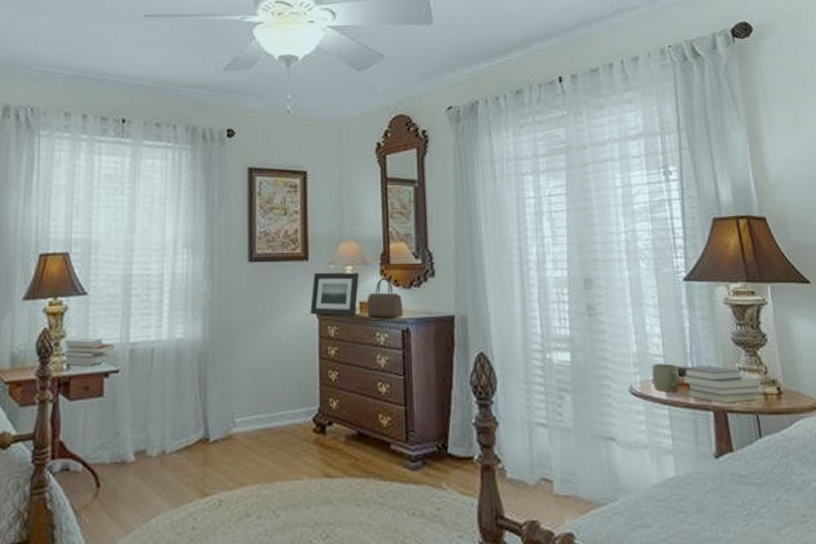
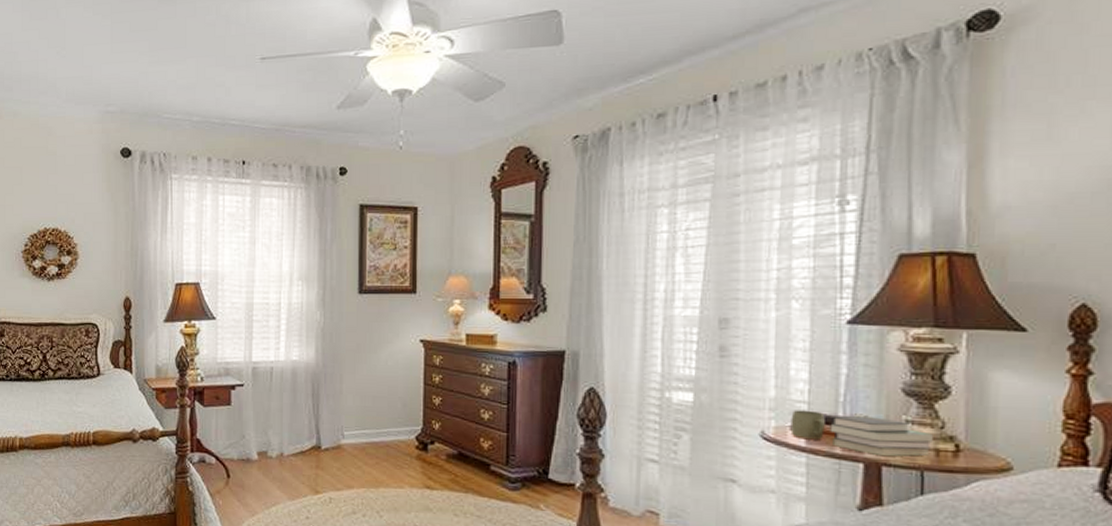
books: present [63,337,113,367] -> none [197,355,238,380]
picture frame: present [310,272,359,316] -> none [417,305,466,347]
handbag: present [366,277,403,320] -> none [473,311,510,352]

